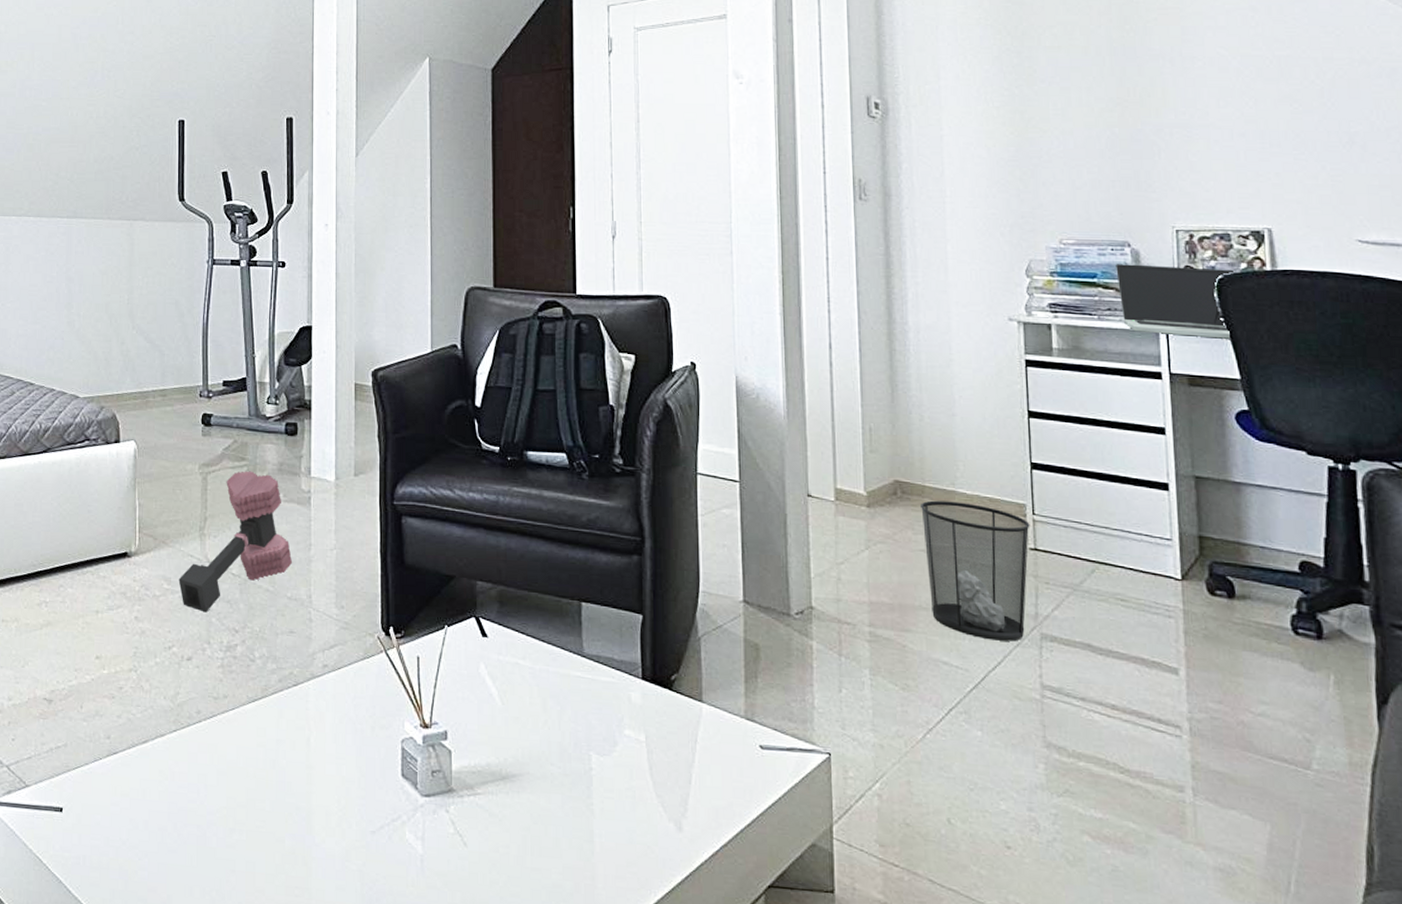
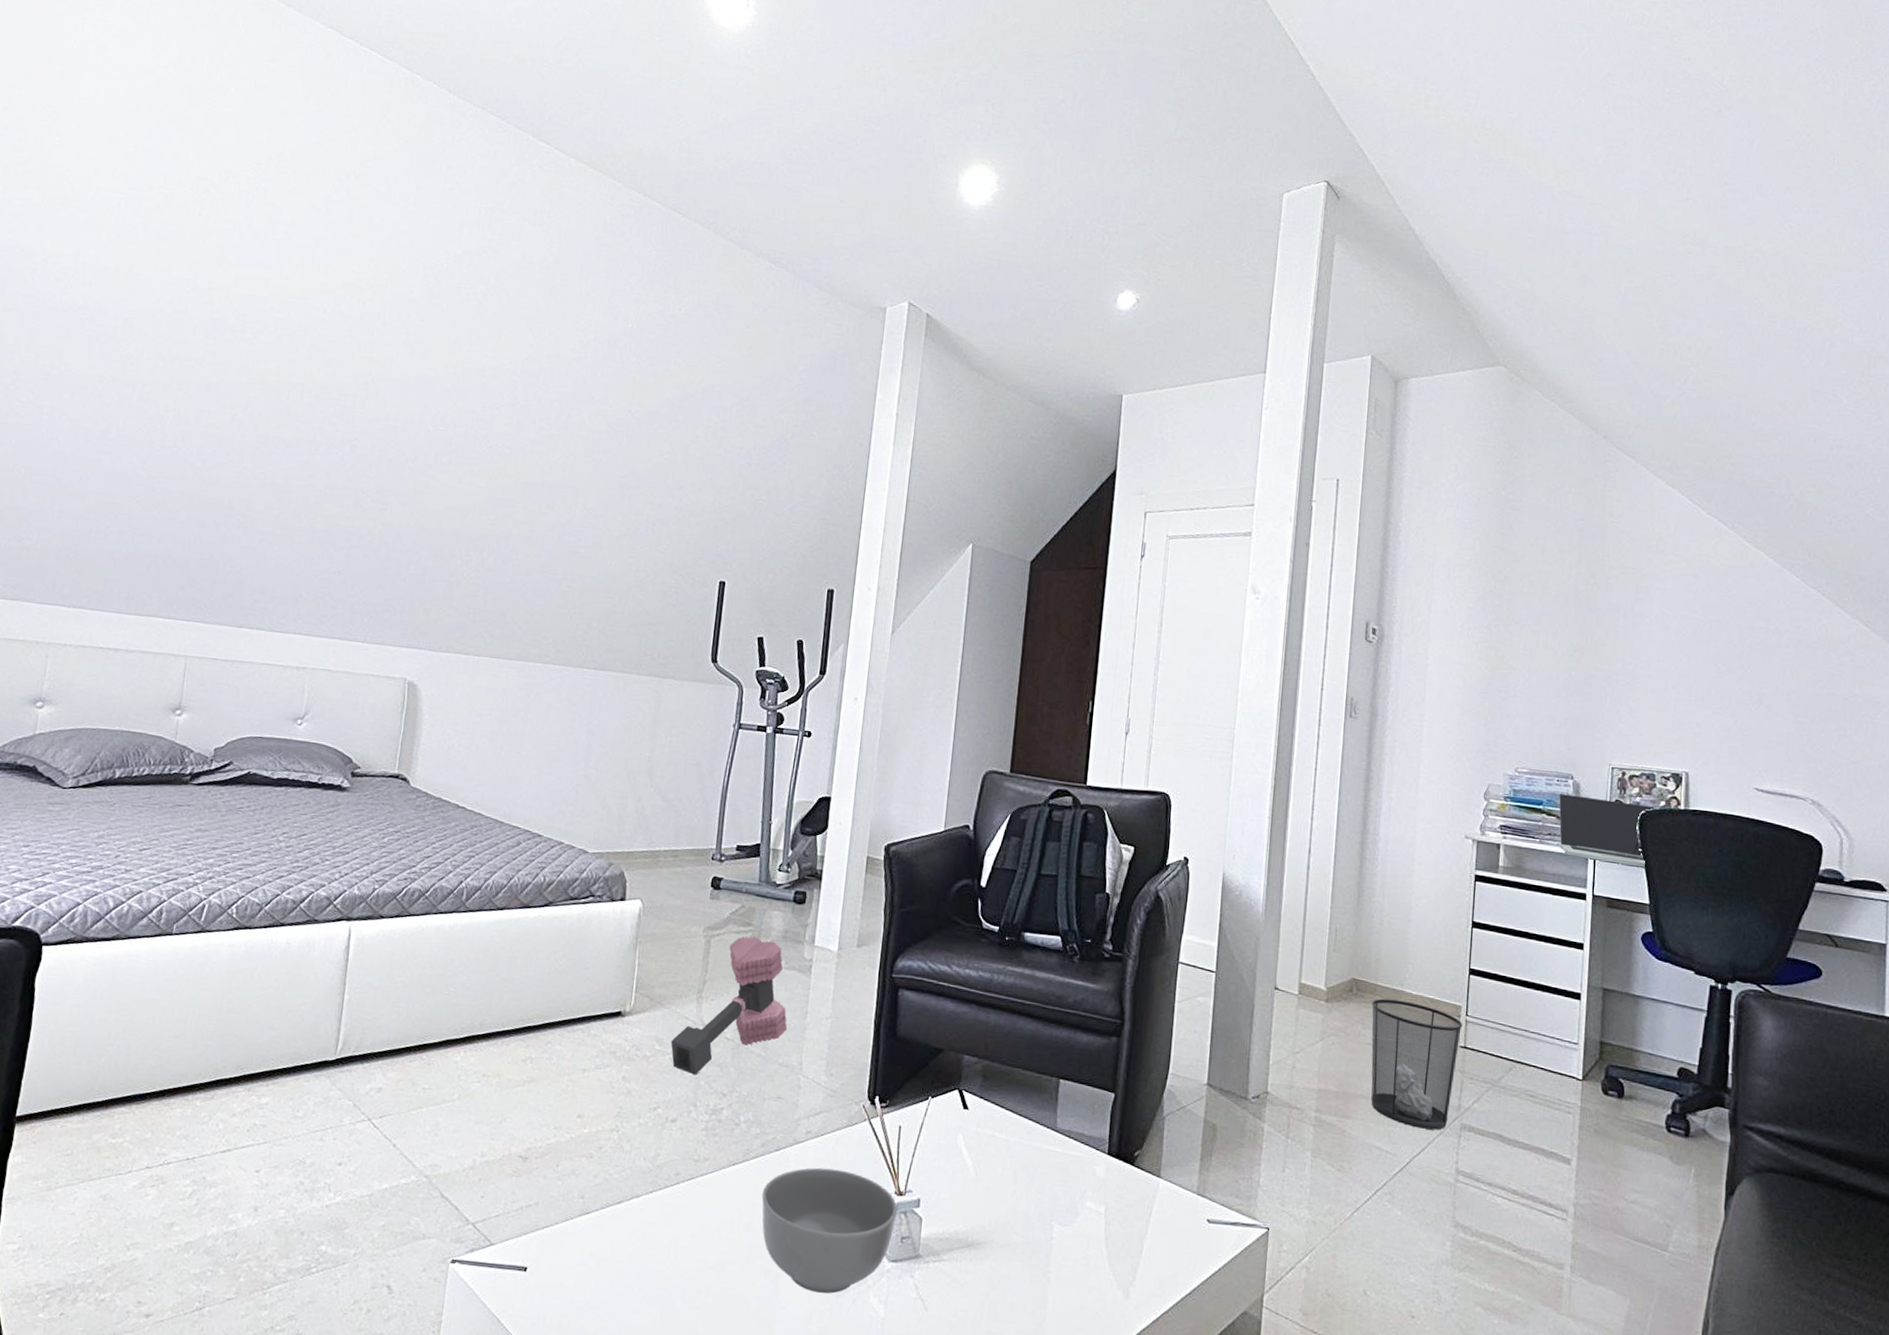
bowl: none [285,701,425,831] -> present [762,1167,898,1294]

